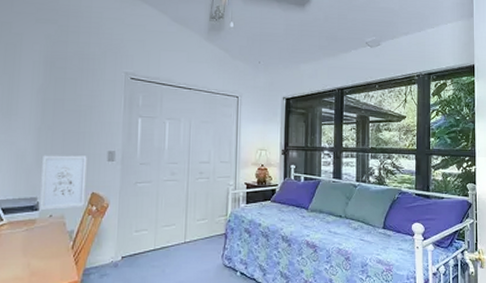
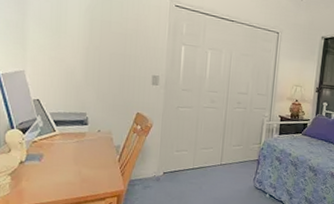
wall art: present [40,155,87,210] -> none [89,74,133,126]

